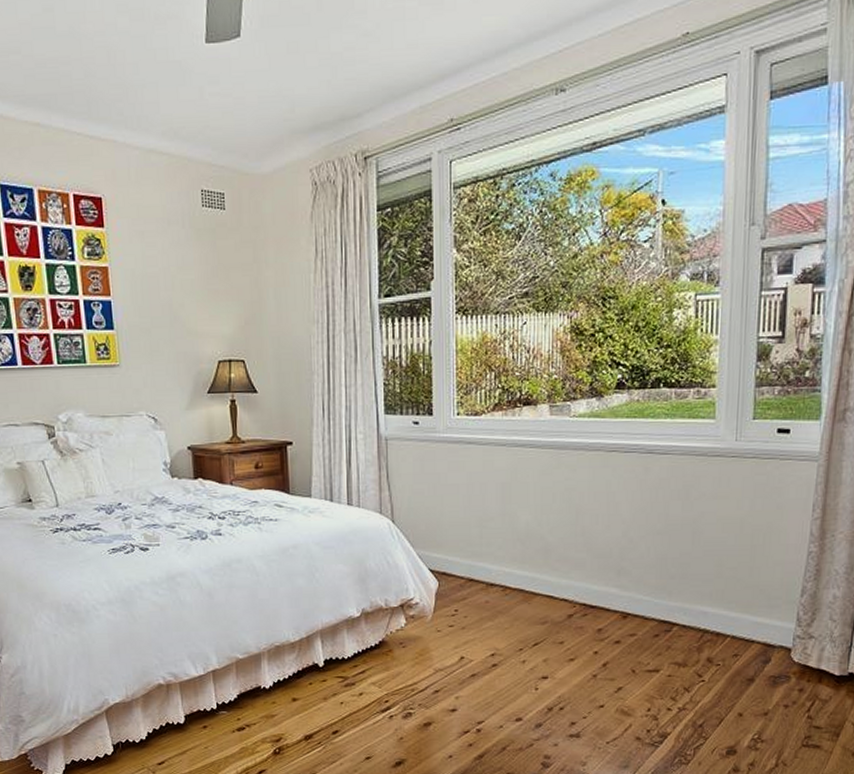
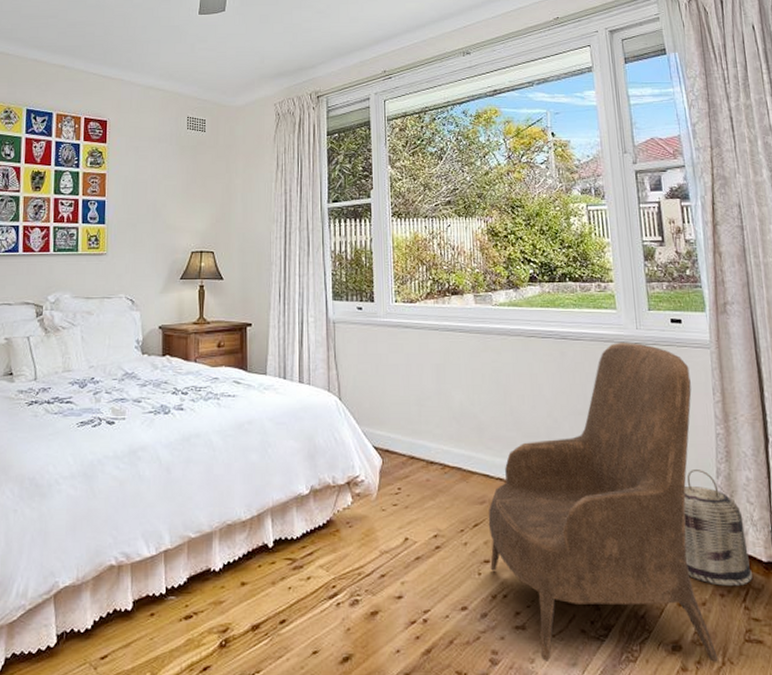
armchair: none [548,456,790,764] -> present [488,343,718,662]
basket: none [753,588,822,698] -> present [683,470,752,586]

